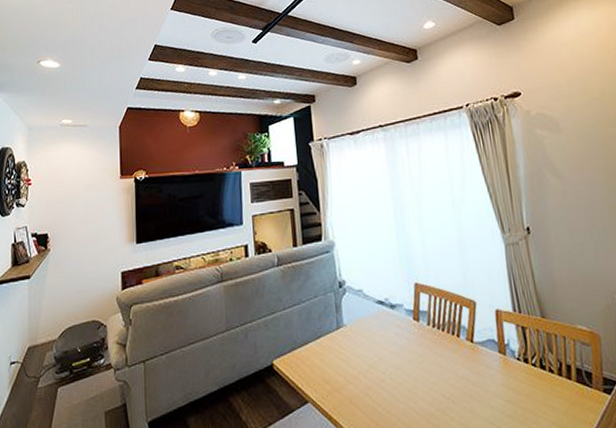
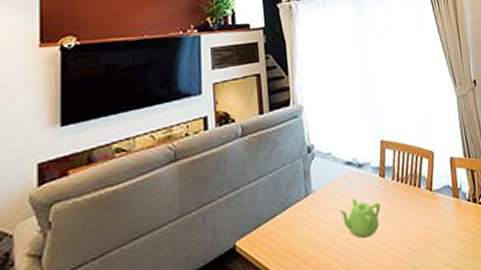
teapot: none [371,338,414,379] -> present [339,199,381,238]

